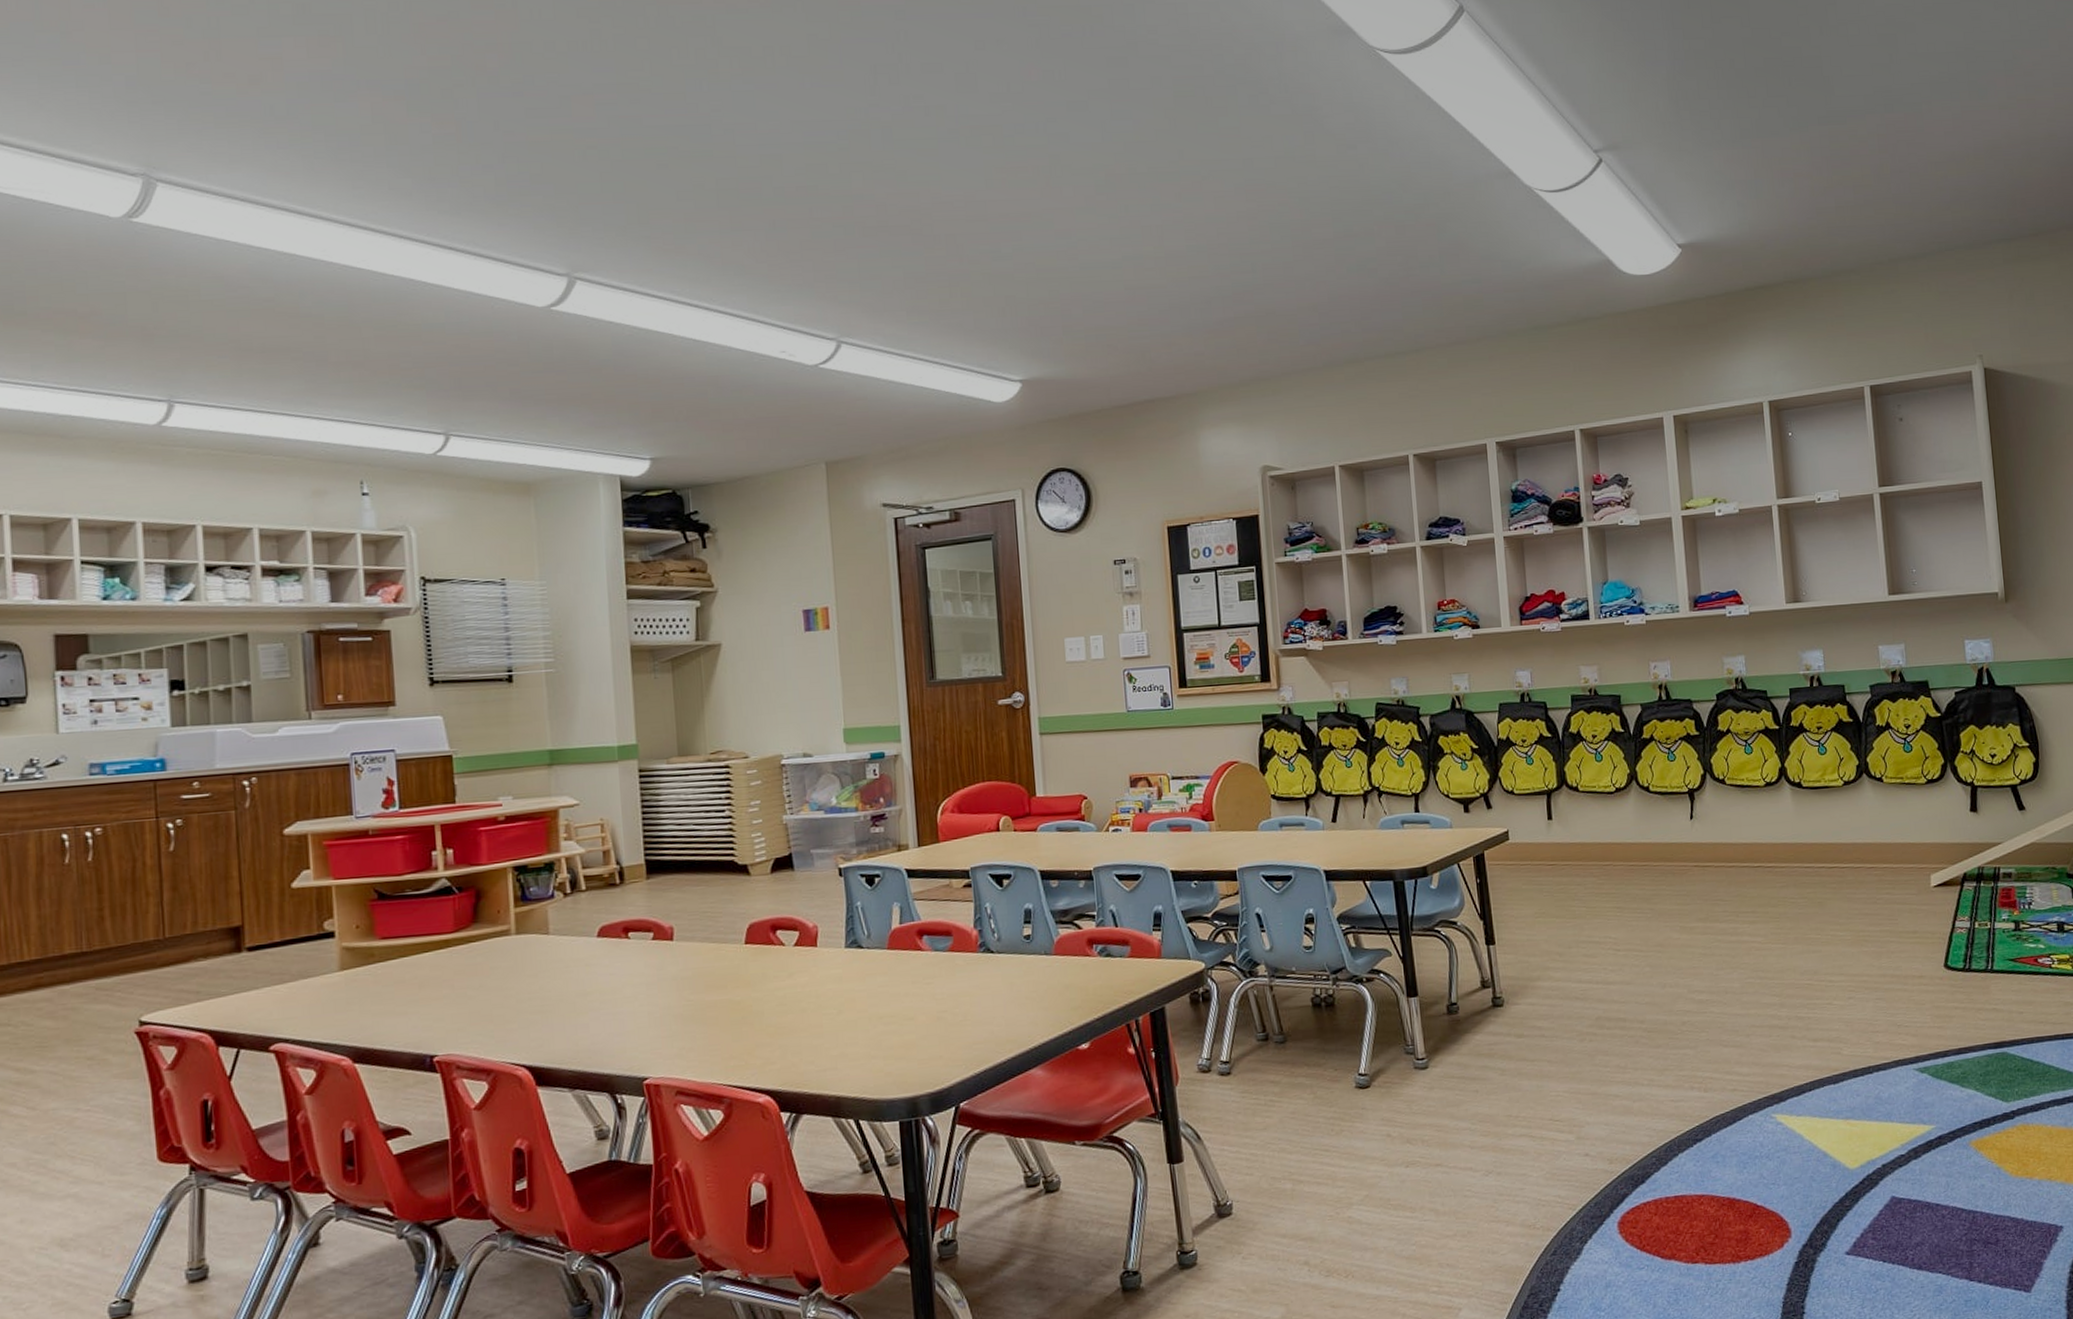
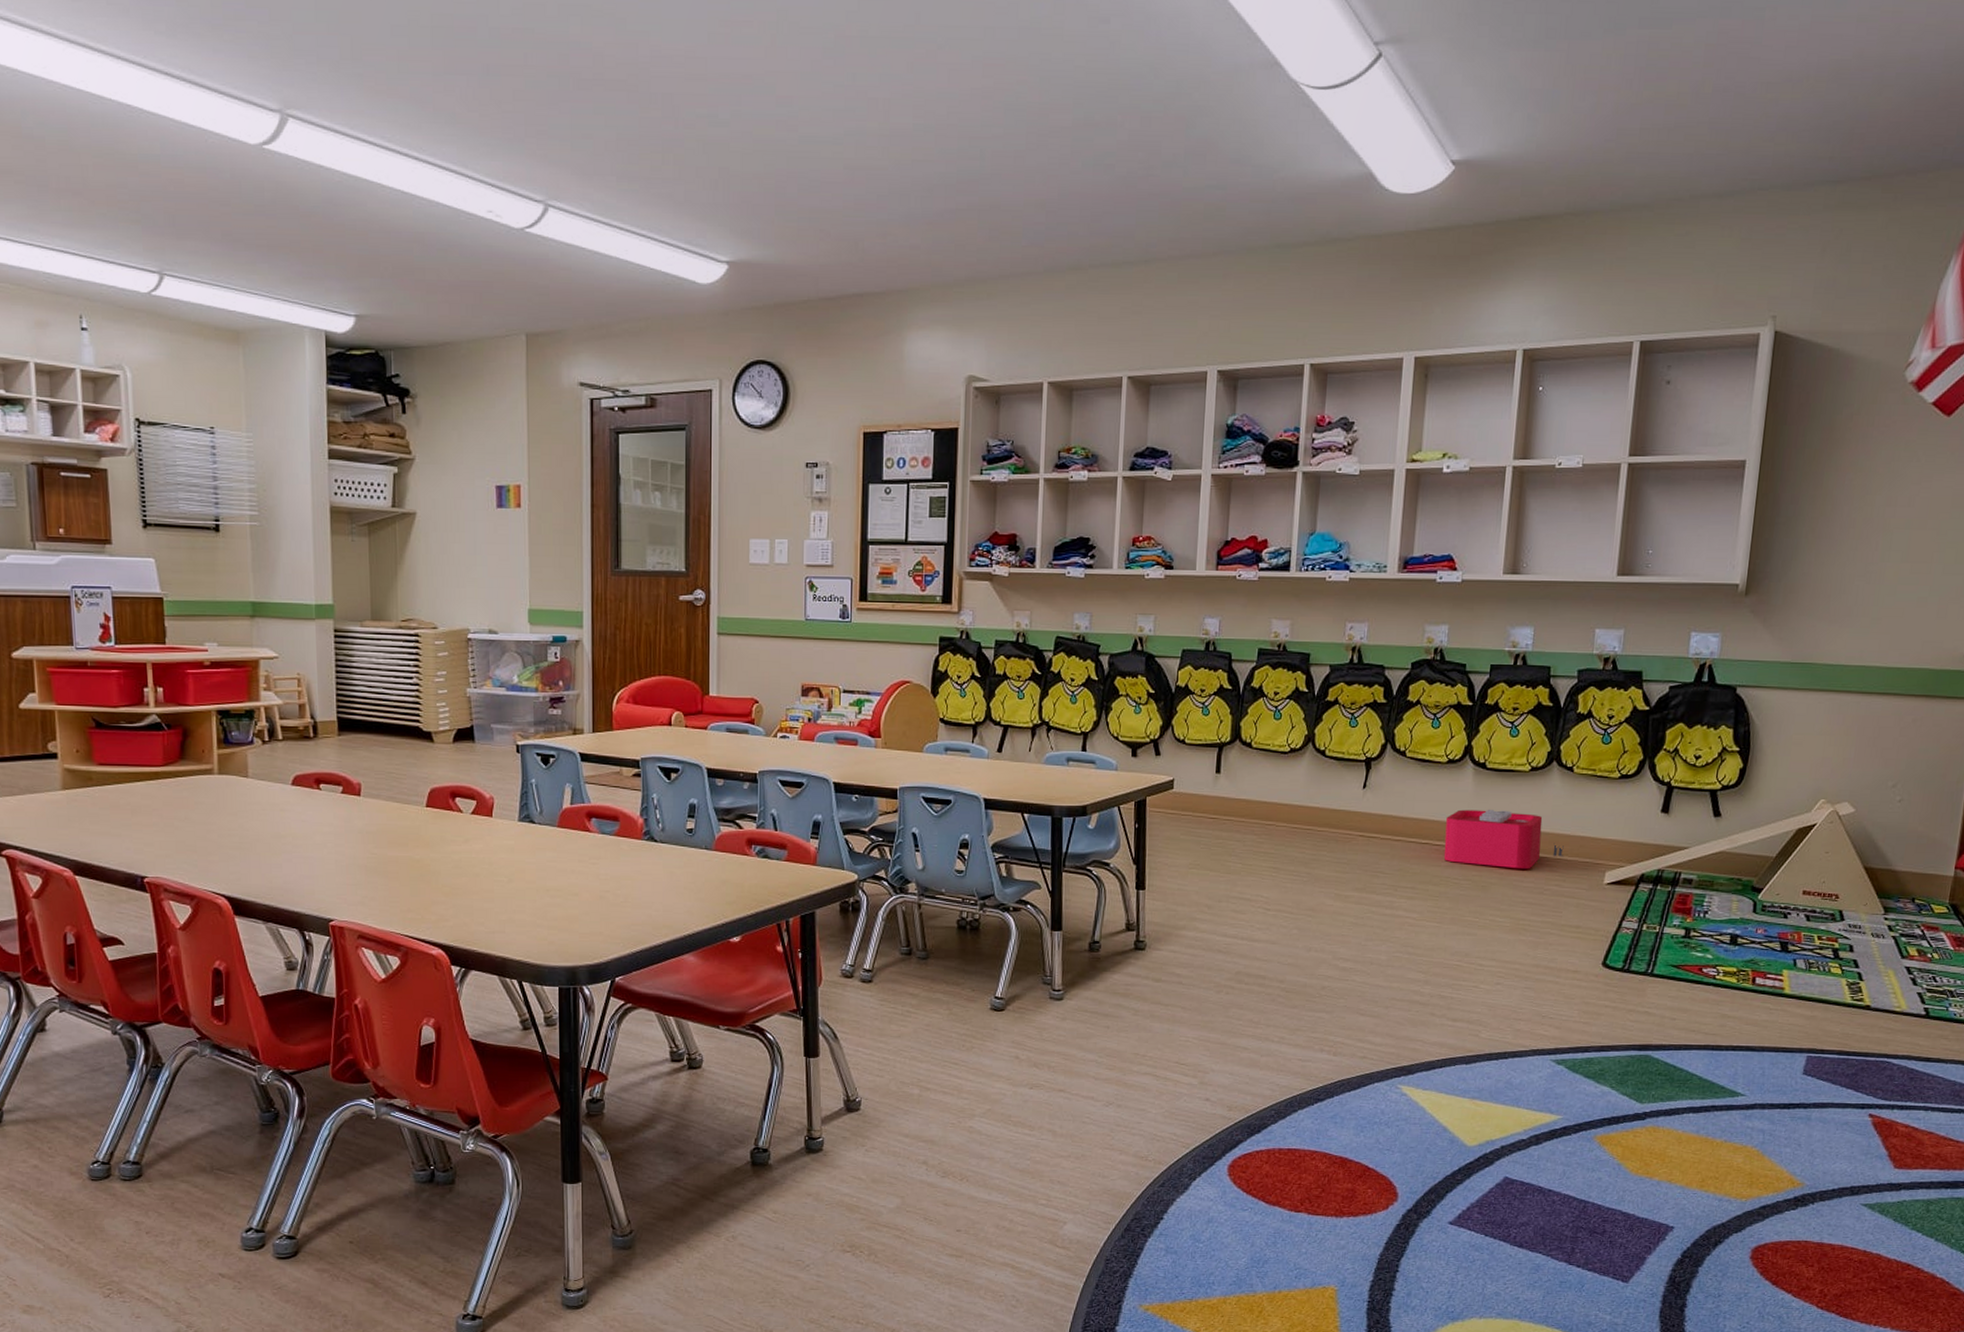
storage bin: none [1774,825,1890,883] -> present [1443,809,1564,869]

